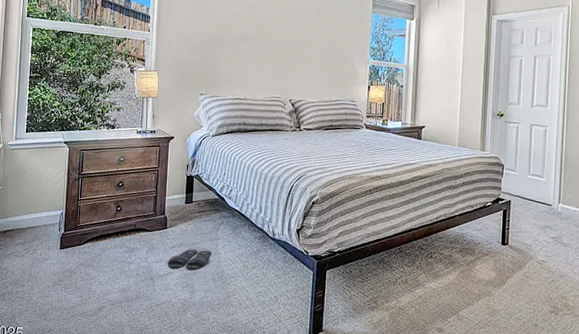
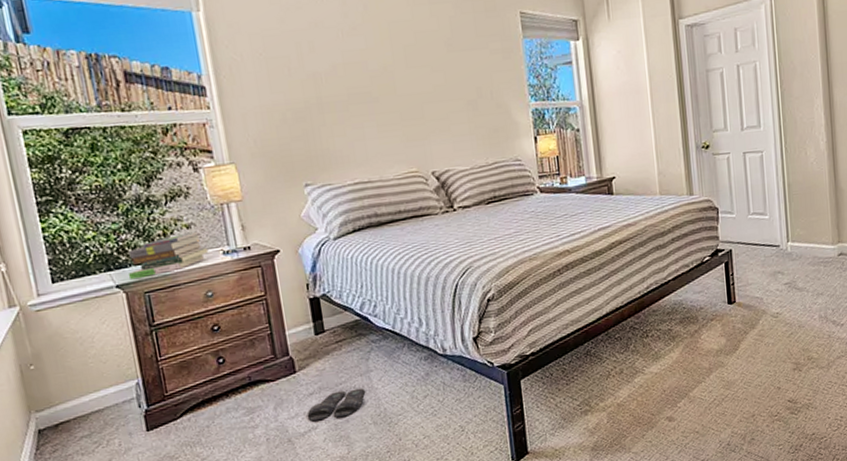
books: none [73,113,128,140] -> present [128,231,209,280]

